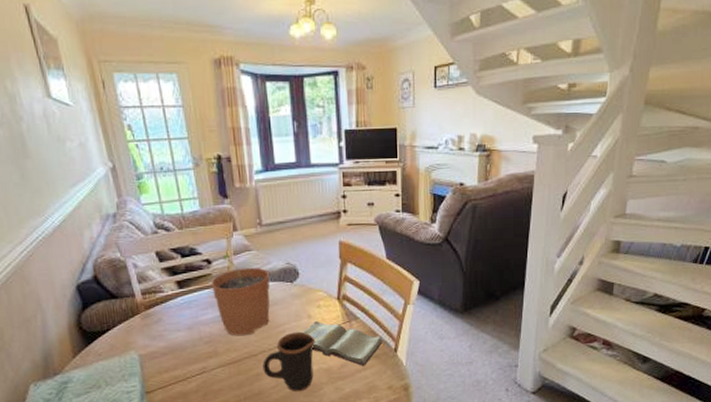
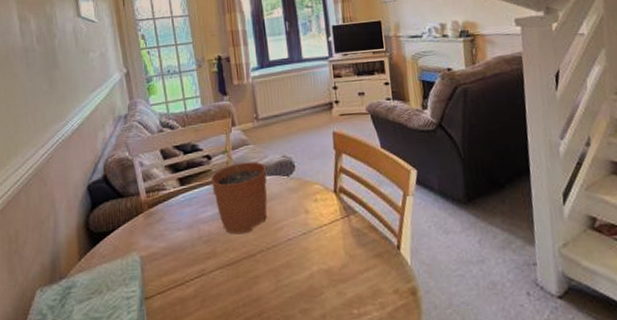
mug: present [263,331,316,392] -> none [261,228,314,298]
diary: present [302,320,383,367] -> none [300,215,384,267]

